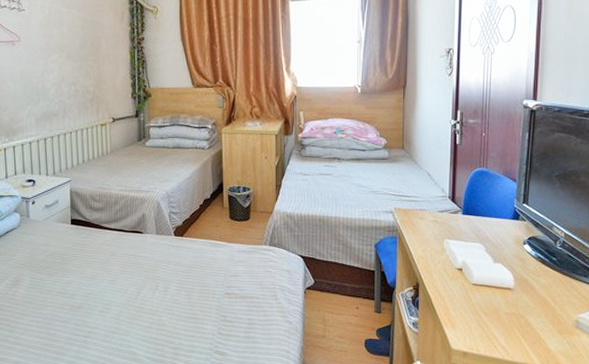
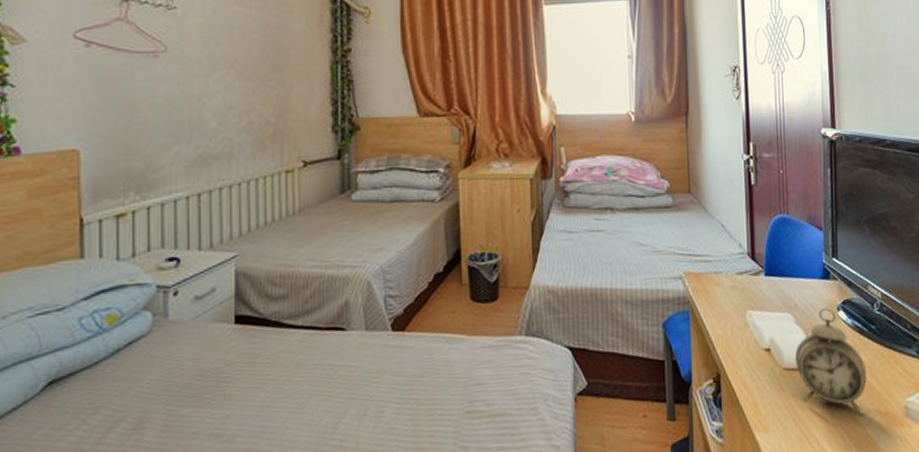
alarm clock: none [482,241,545,324] -> present [794,307,867,416]

